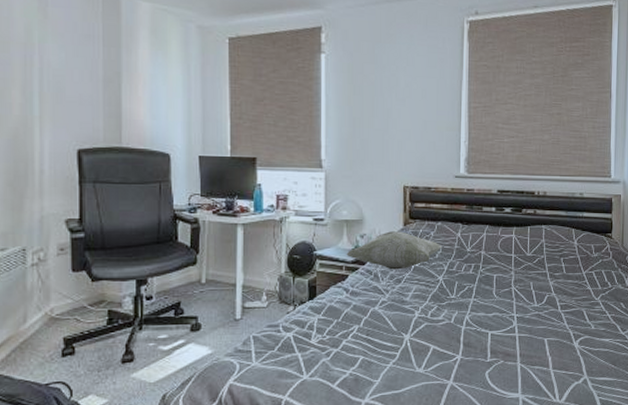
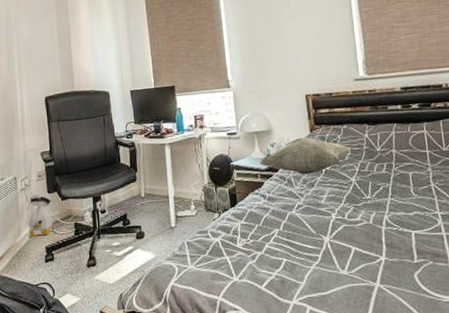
bag: none [38,271,79,325] -> present [28,193,55,237]

